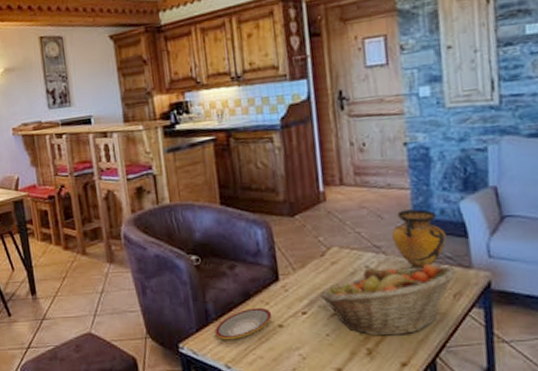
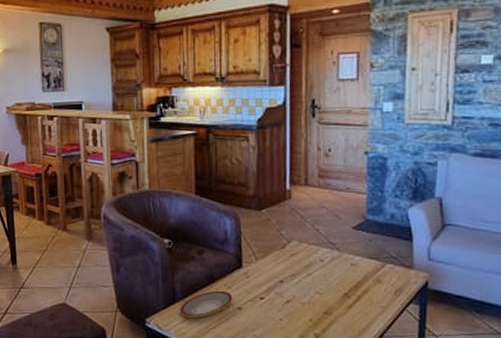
fruit basket: present [319,264,457,336] -> none [277,262,400,324]
vase: present [392,209,447,270] -> none [347,212,393,267]

